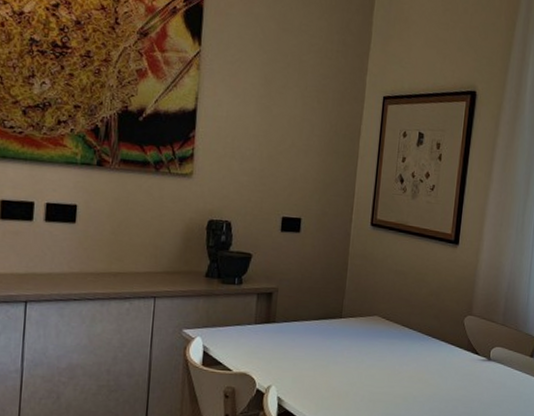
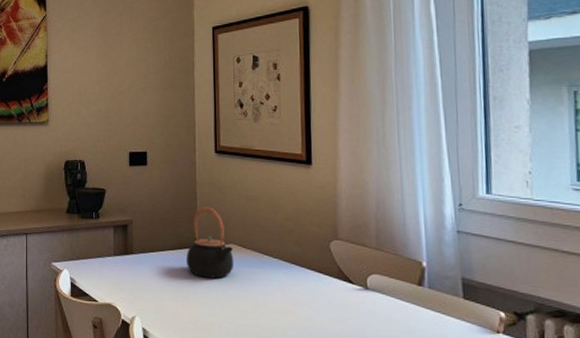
teapot: none [330,278,377,349] -> present [187,207,234,279]

